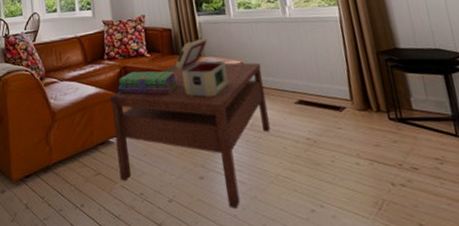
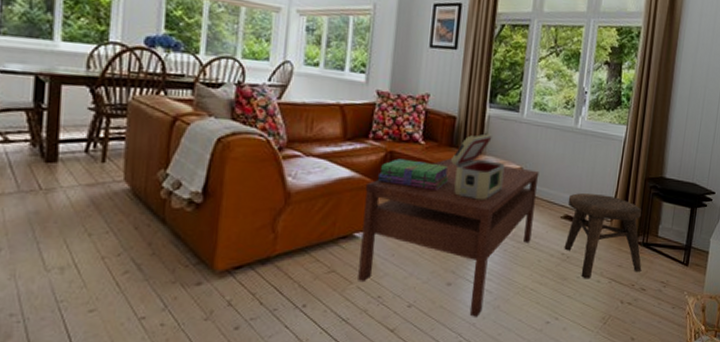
stool: none [297,75,406,163] -> present [564,193,642,279]

